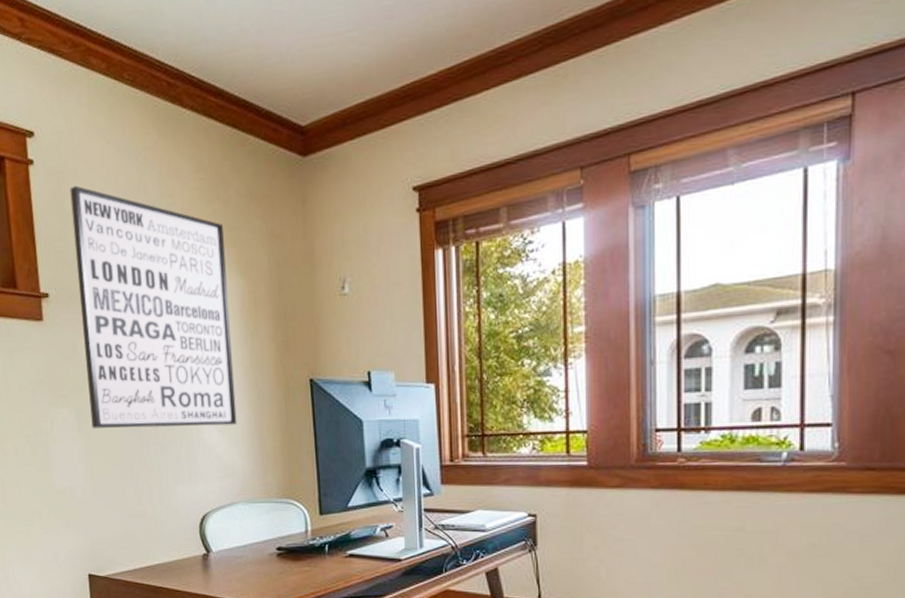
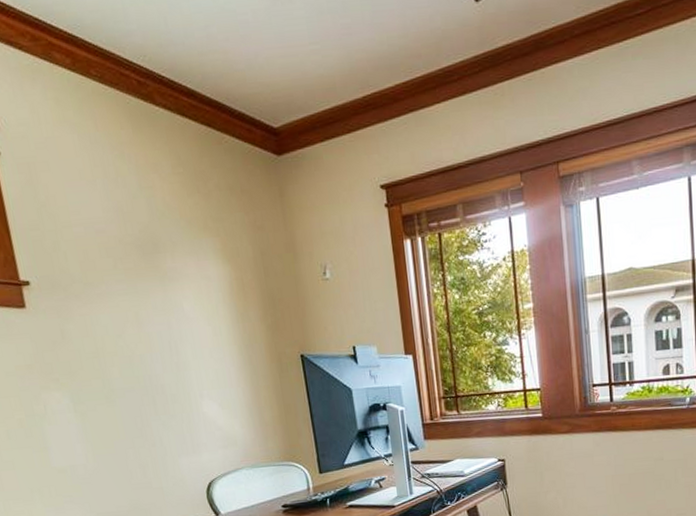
wall art: present [70,185,237,429] -> none [43,176,235,409]

